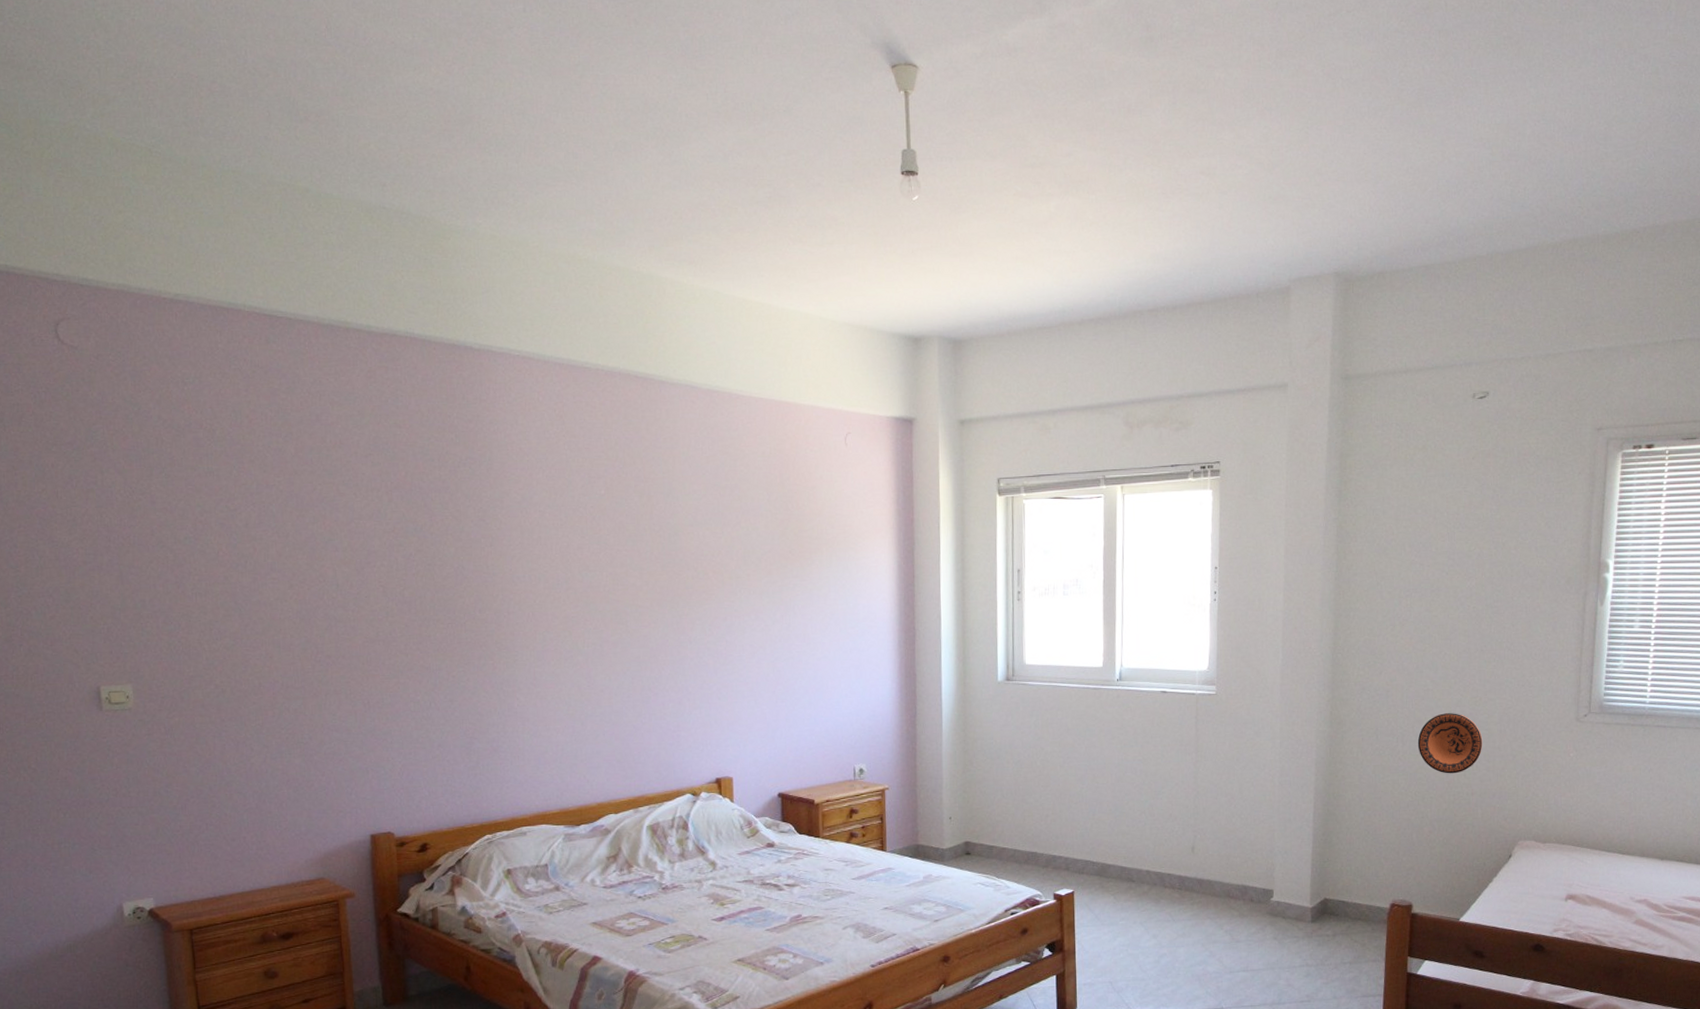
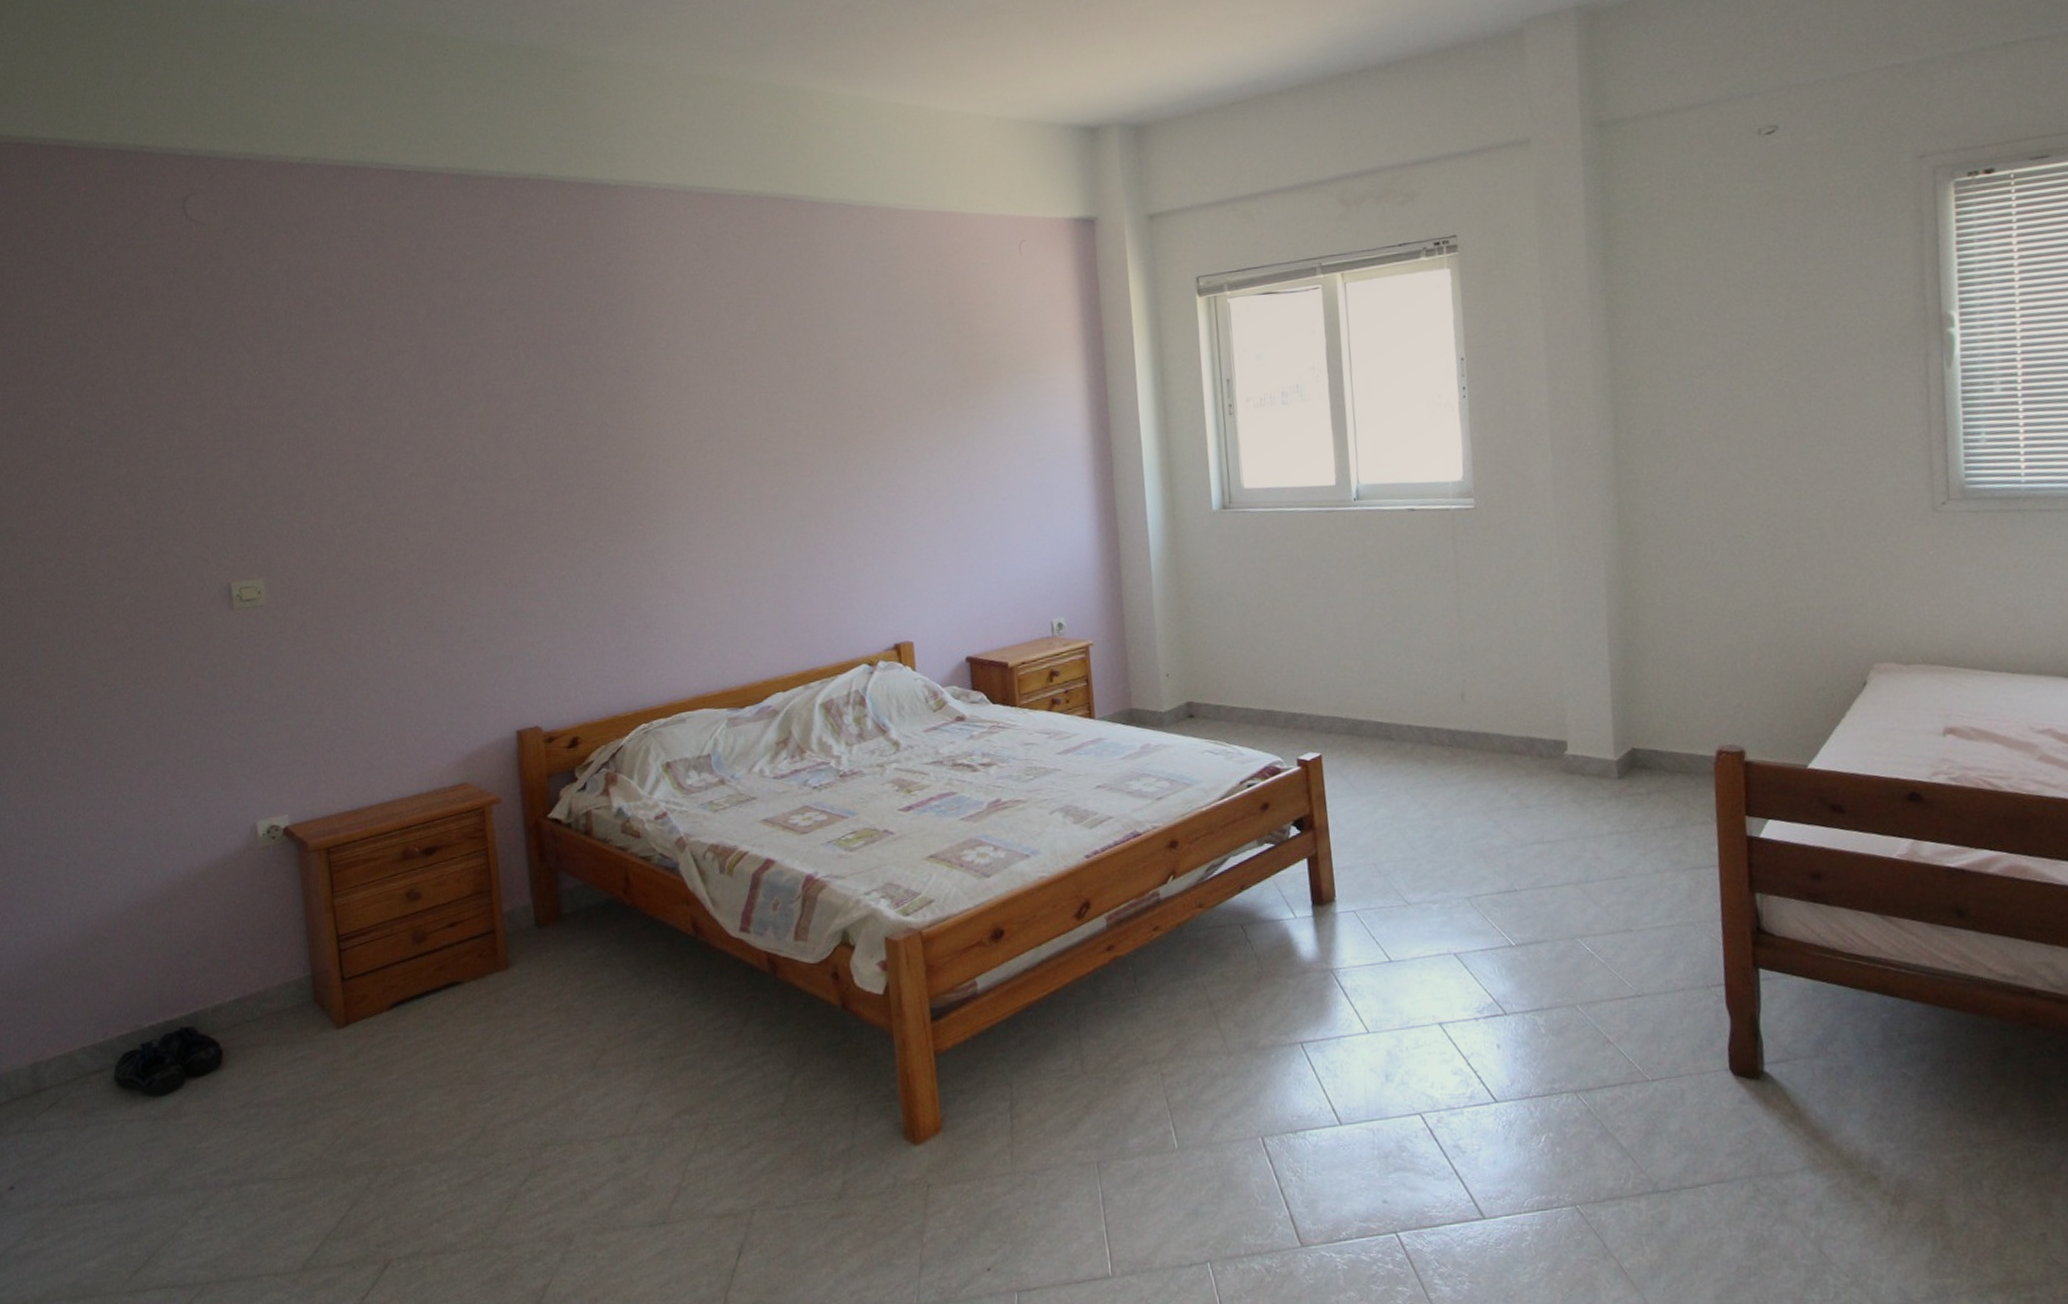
decorative plate: present [1417,713,1483,774] -> none [1731,511,1815,587]

